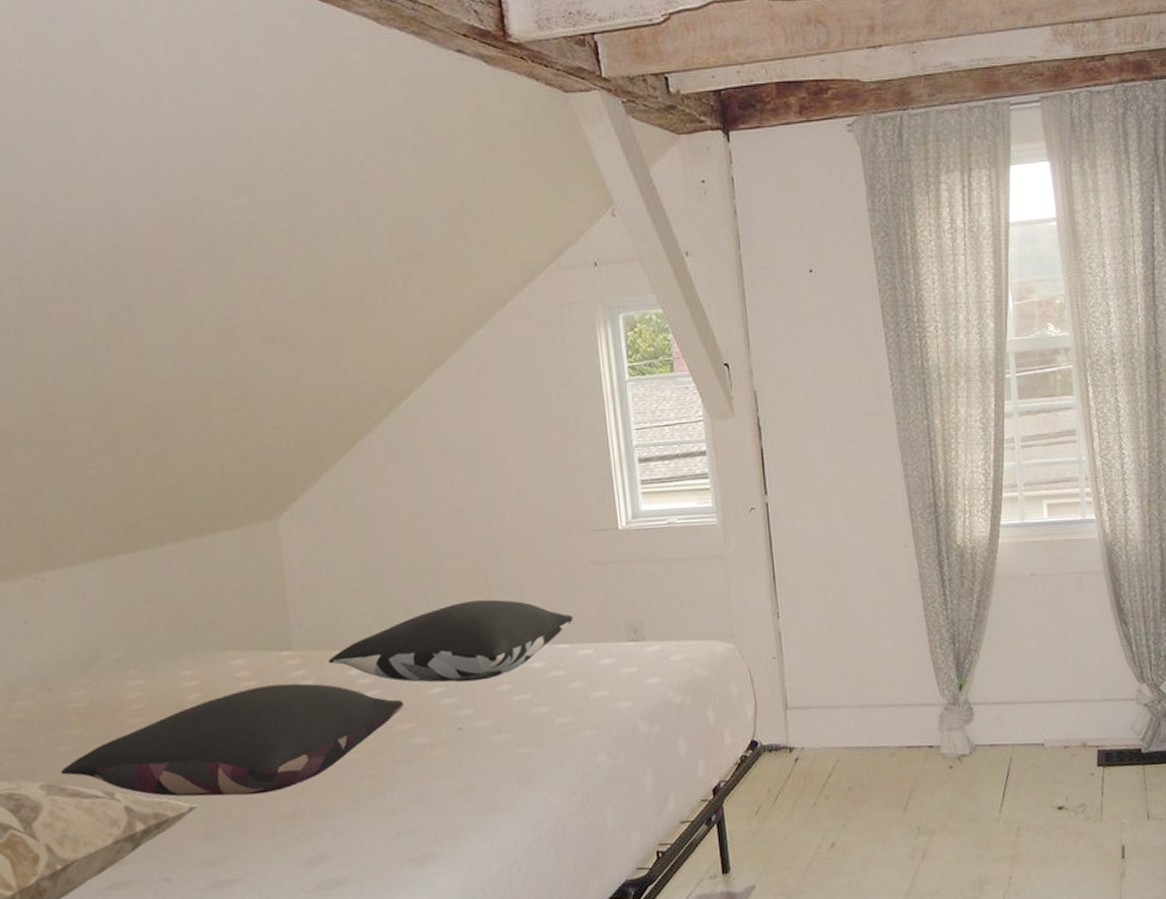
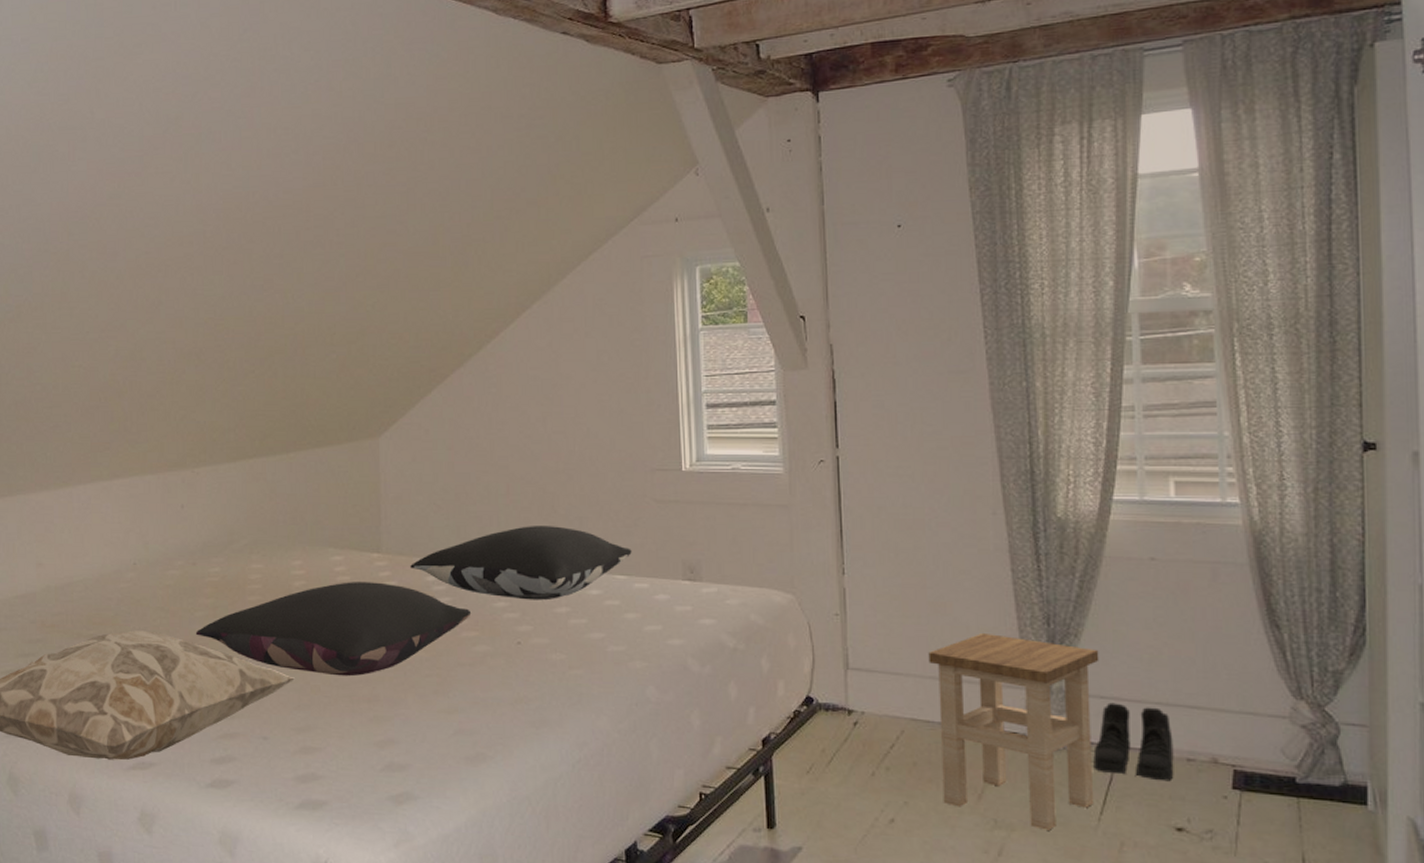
stool: none [856,658,995,829] -> present [928,632,1099,830]
boots: none [993,705,1055,770] -> present [1093,702,1174,781]

